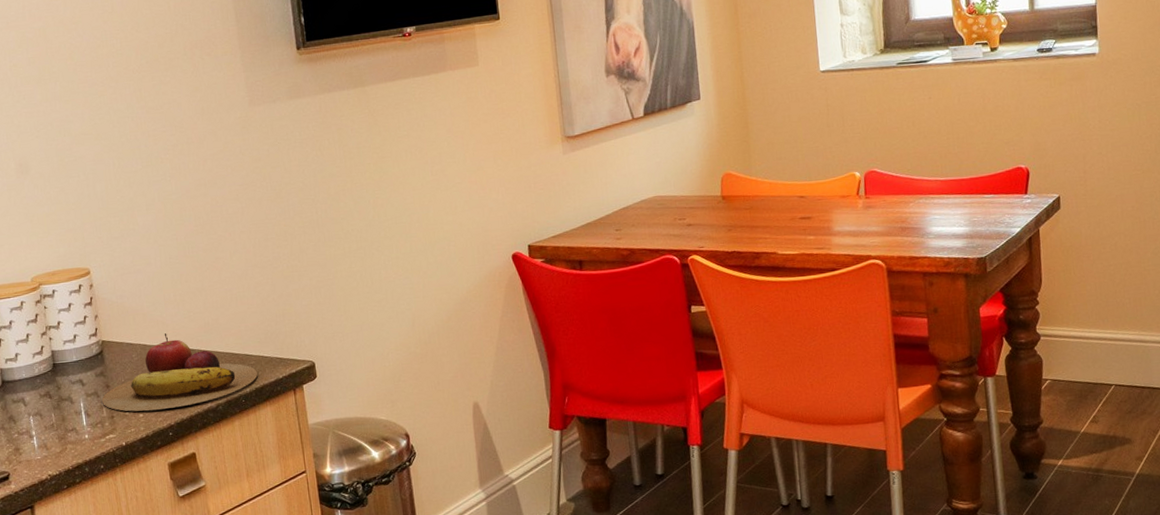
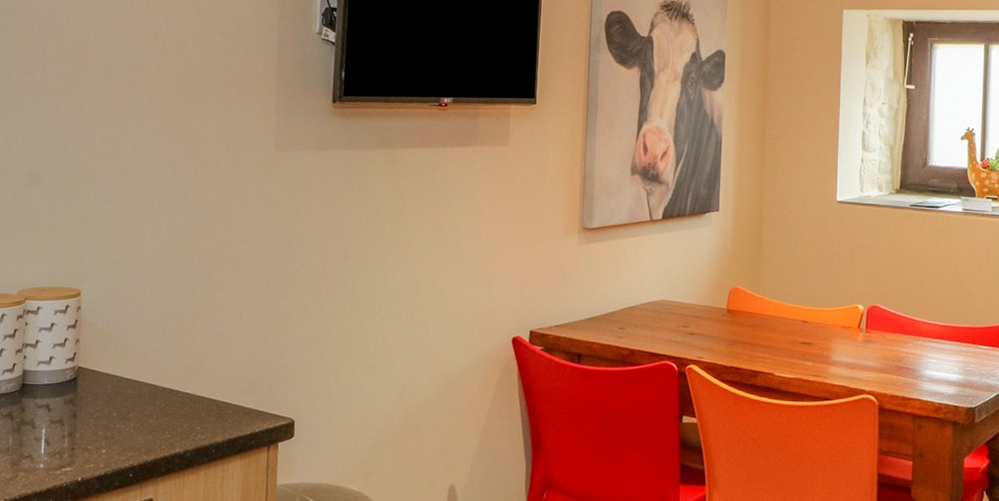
fruit: present [101,333,258,412] -> none [65,368,234,449]

